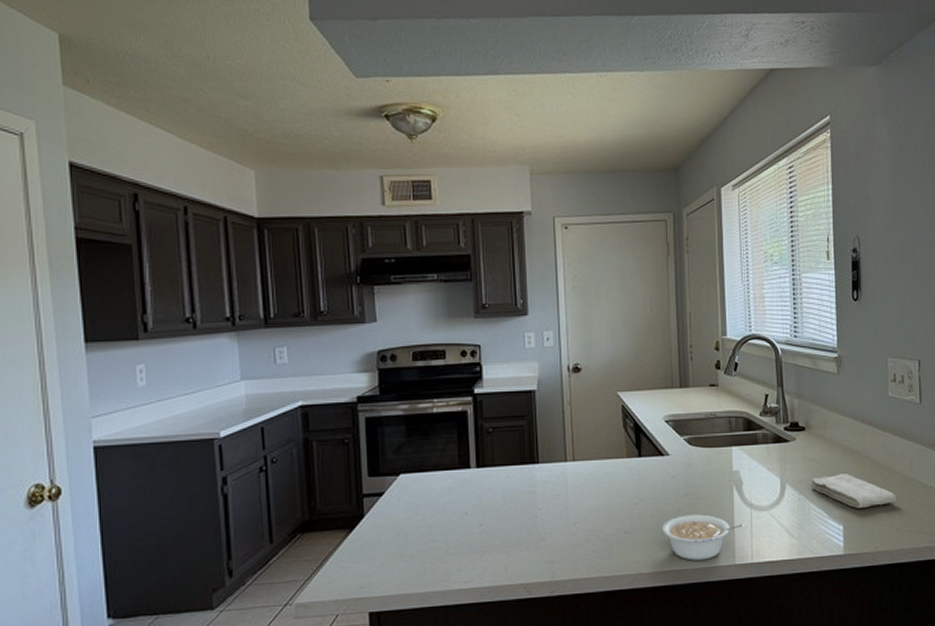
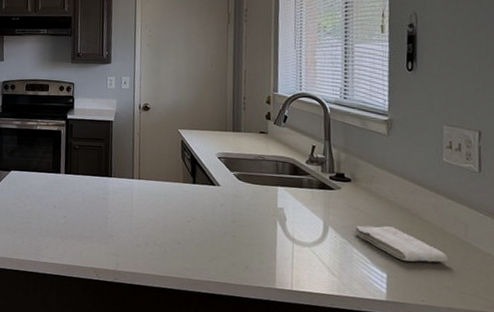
legume: present [662,514,744,561] -> none [210,237,286,279]

